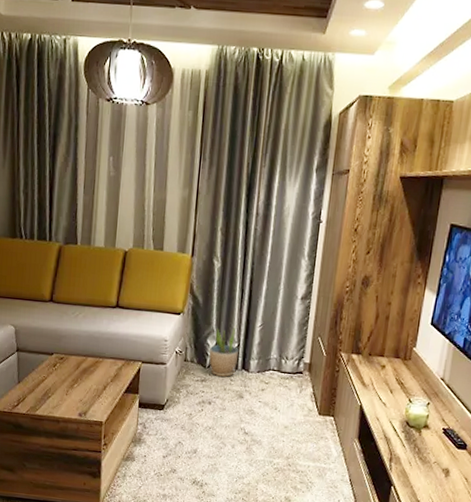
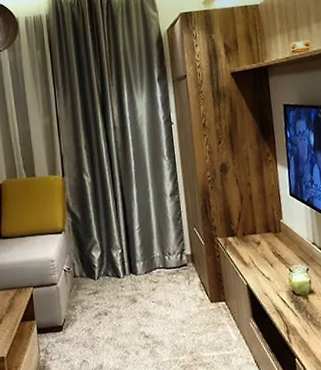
potted plant: present [209,324,238,377] -> none [95,231,124,286]

